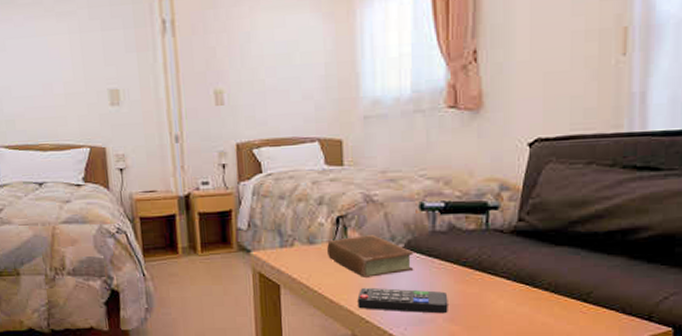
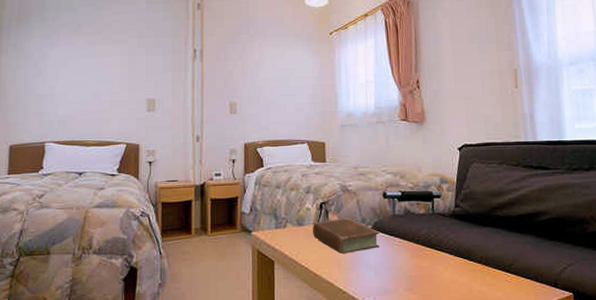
remote control: present [357,287,448,314] -> none [336,262,407,284]

